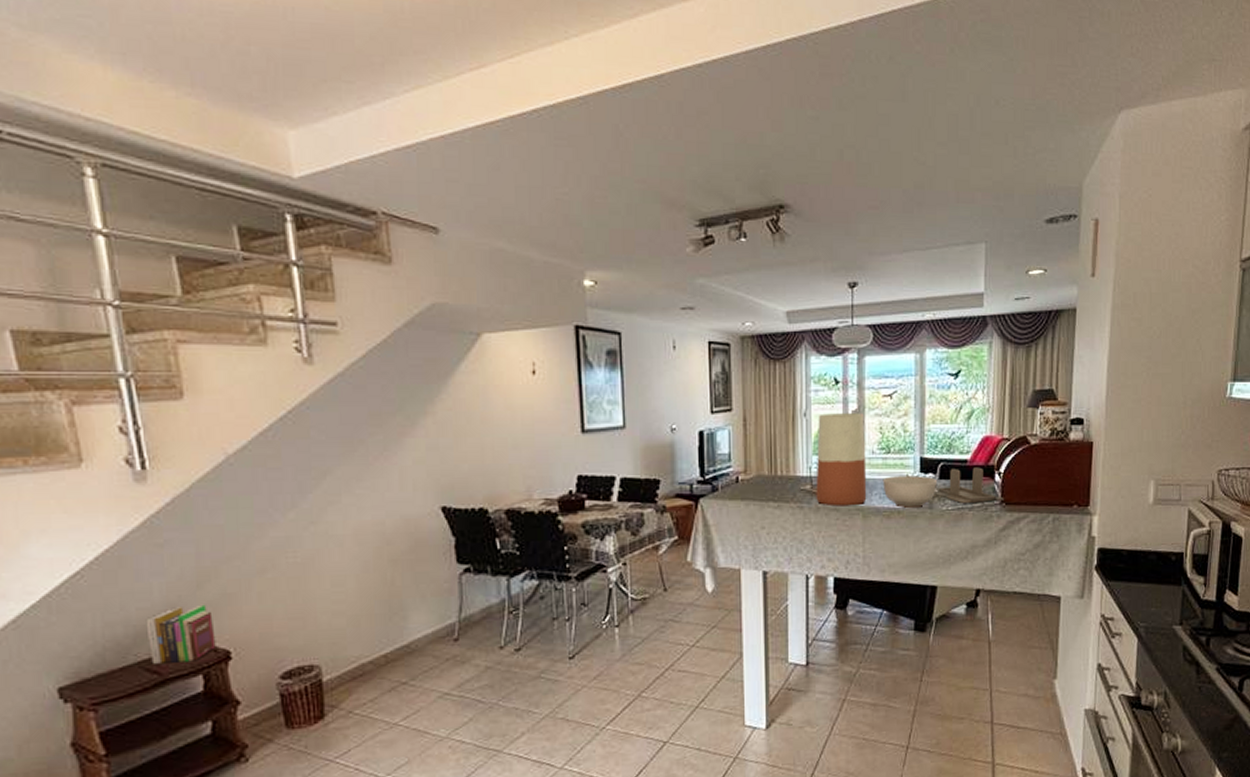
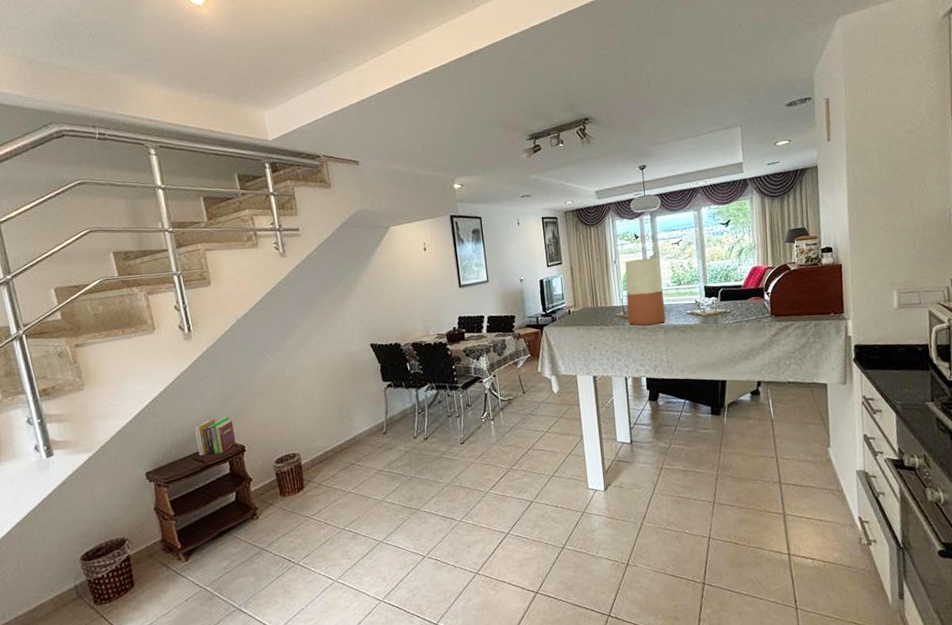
bowl: present [882,476,938,509] -> none [677,299,720,325]
napkin holder: present [934,467,1004,504] -> none [717,290,773,318]

